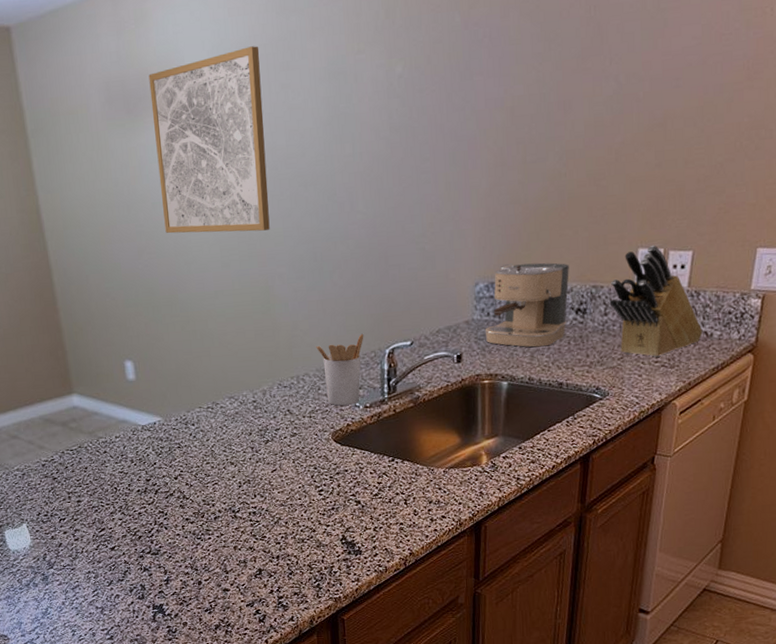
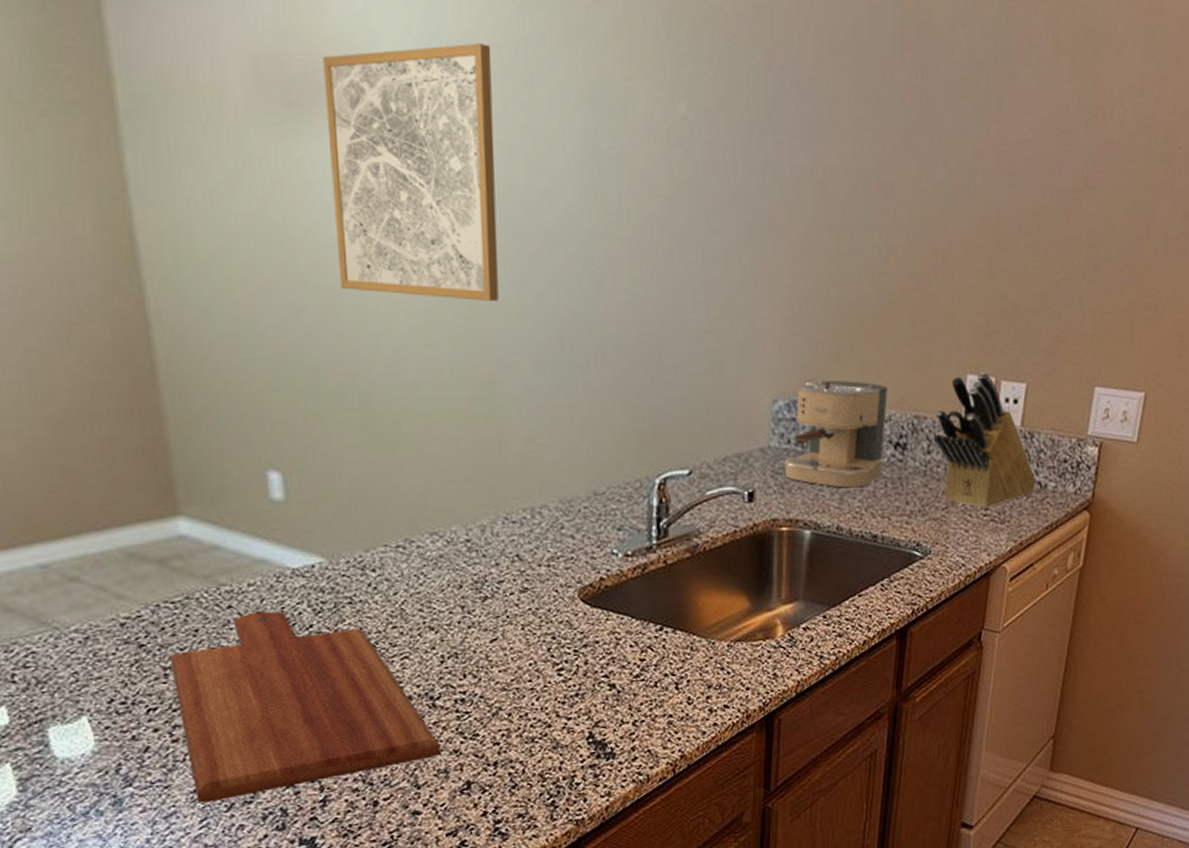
cutting board: none [71,454,241,580] -> present [170,611,441,804]
utensil holder: present [315,333,364,406] -> none [558,455,627,552]

